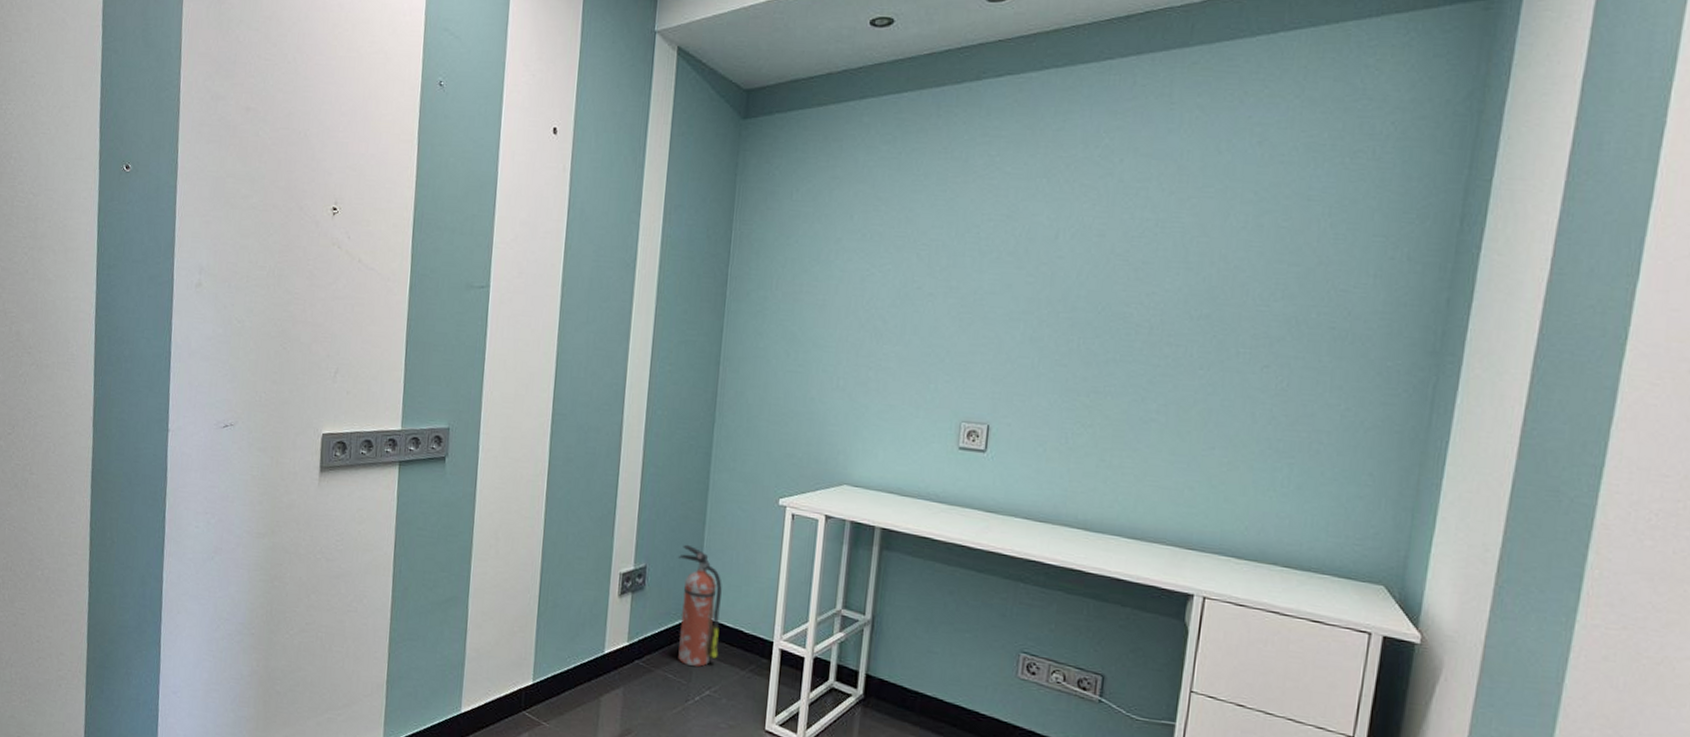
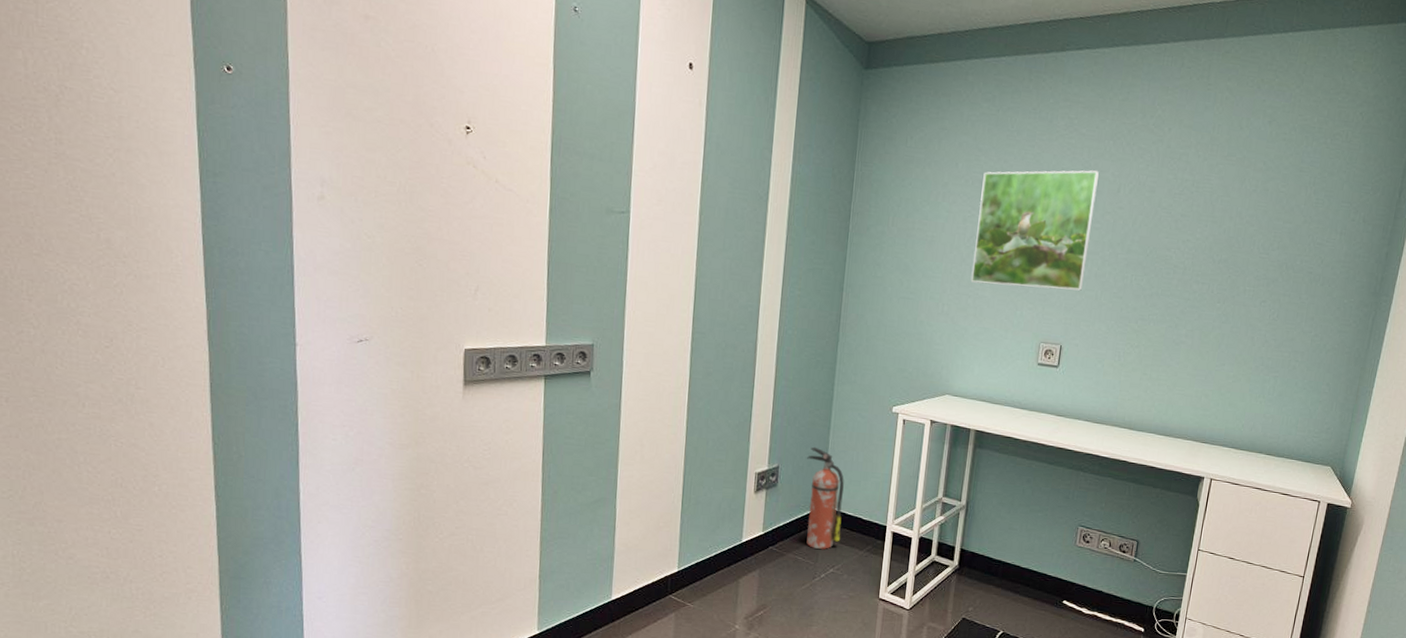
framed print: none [871,214,1030,359] -> present [970,170,1099,291]

